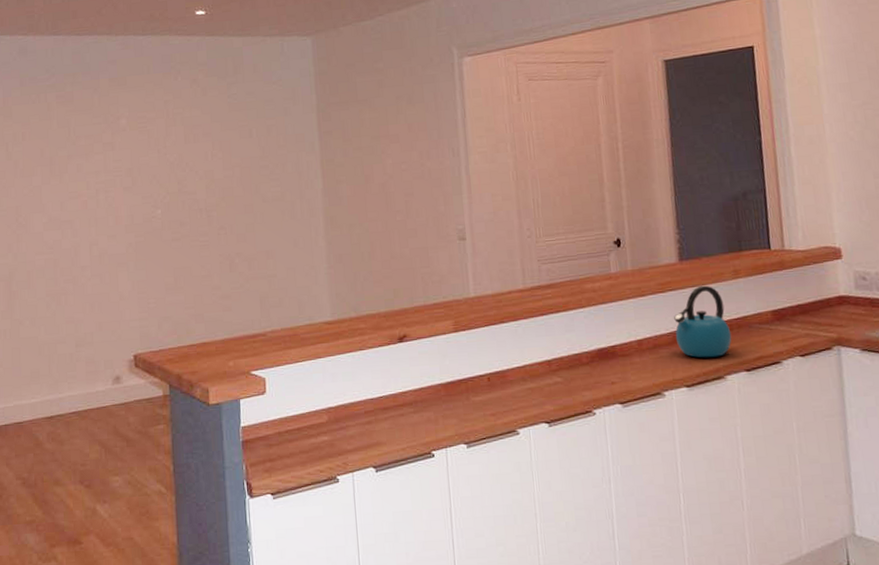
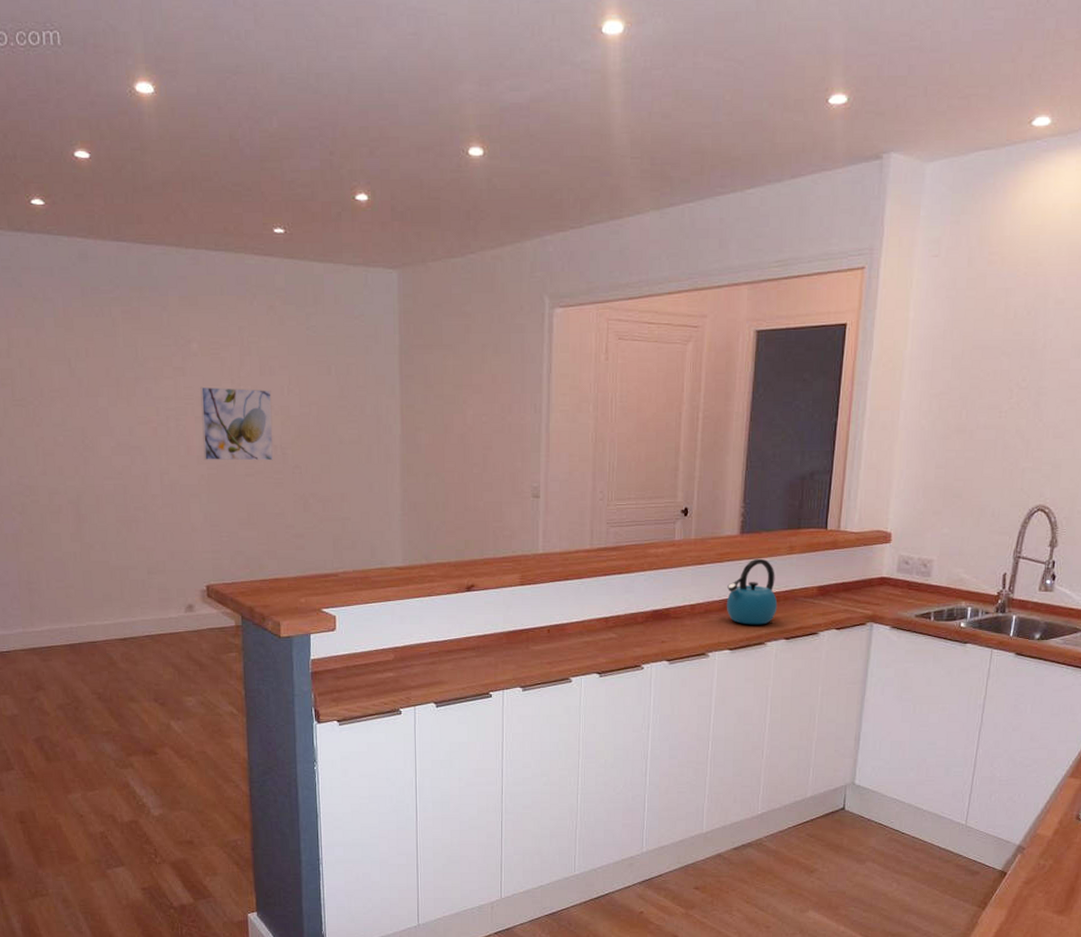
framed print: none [128,156,199,228] -> present [200,386,273,461]

